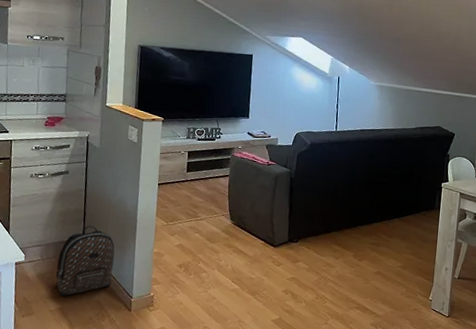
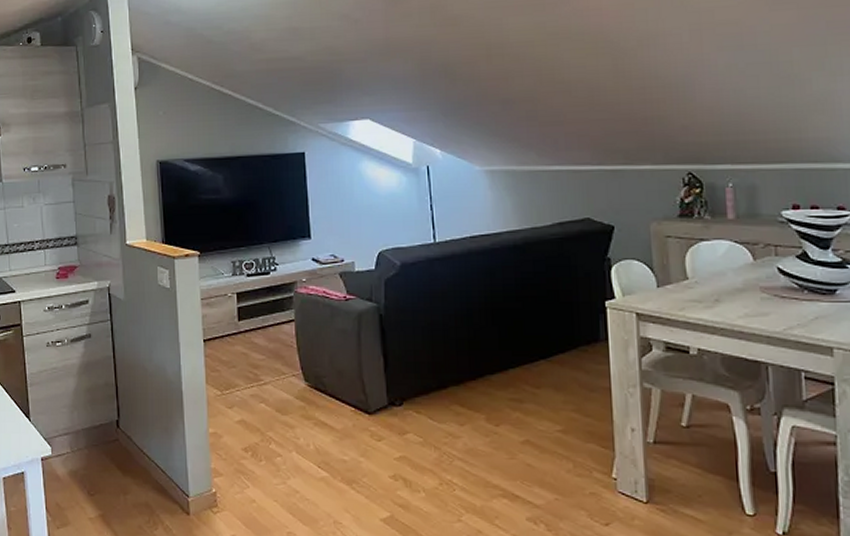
backpack: present [55,225,115,297] -> none [91,403,160,500]

